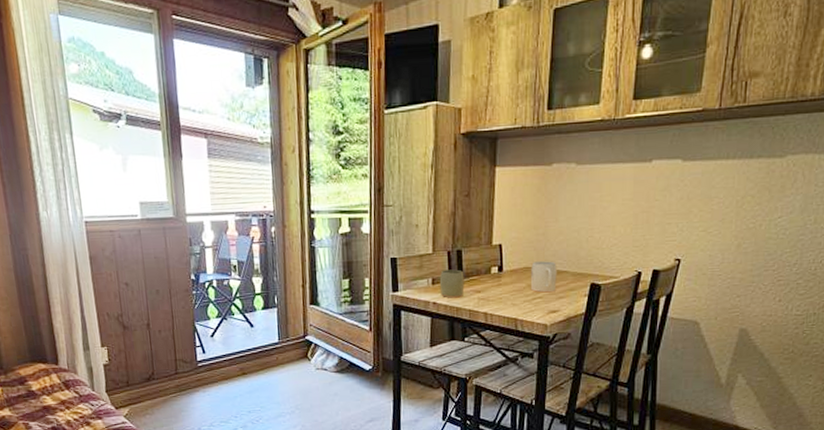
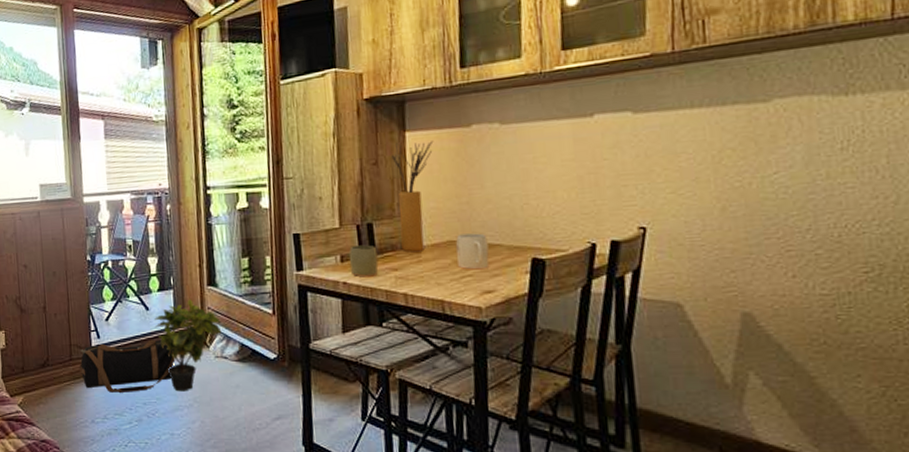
duffel bag: none [184,353,279,403] -> present [78,339,176,393]
potted plant: none [258,317,323,400] -> present [154,299,222,392]
vase: none [483,177,520,277] -> present [392,141,434,253]

